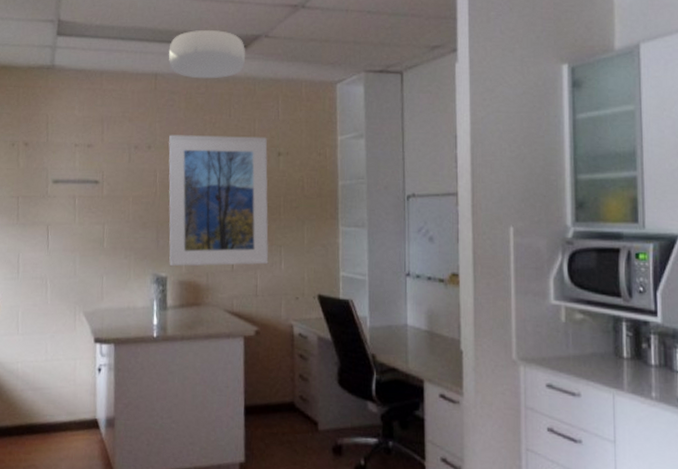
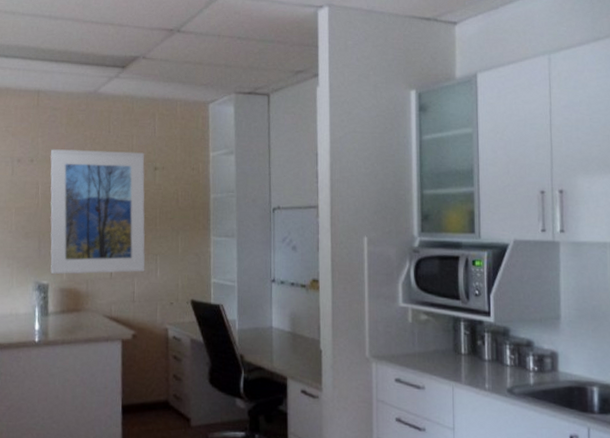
ceiling light: present [168,30,246,79] -> none [50,50,125,97]

